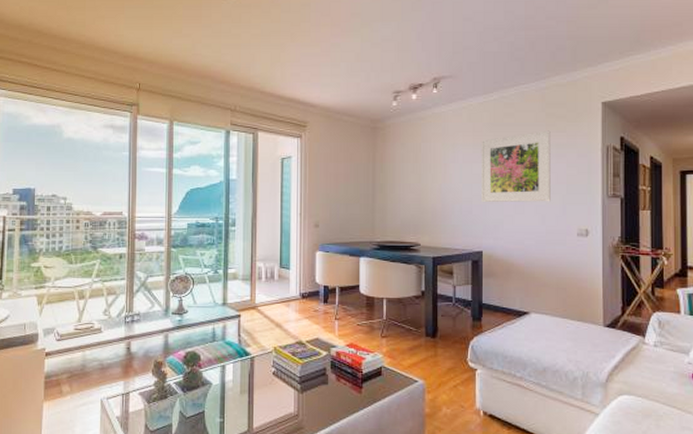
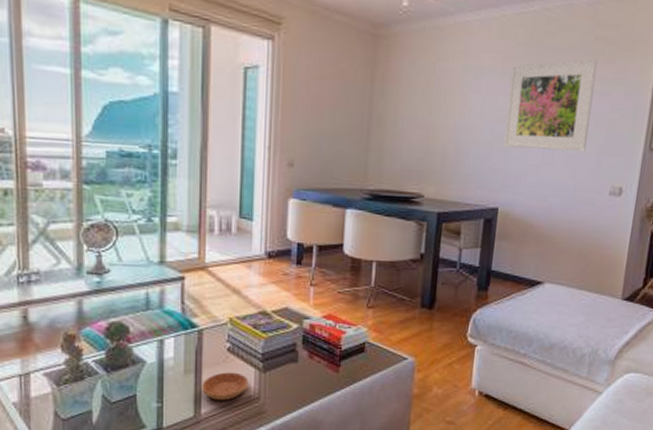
saucer: none [253,392,290,417] -> present [202,372,249,400]

